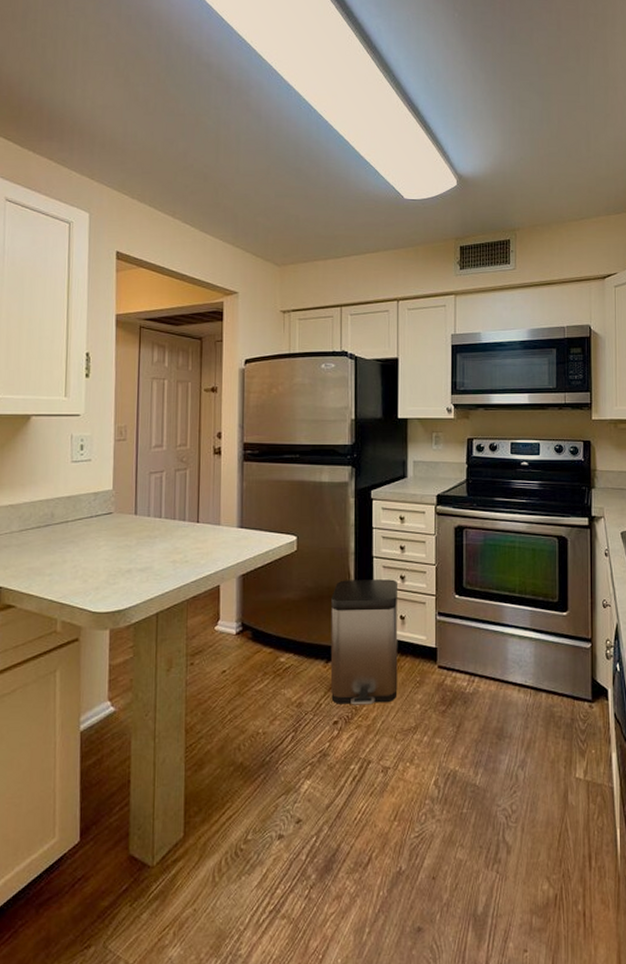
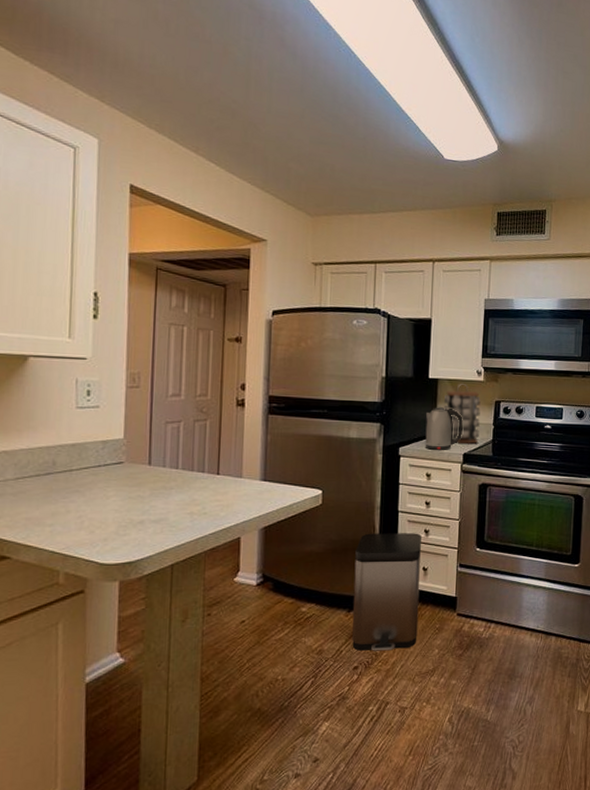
kettle: none [396,447,435,492] -> present [425,407,463,450]
spice rack: none [415,421,452,485] -> present [444,383,481,444]

